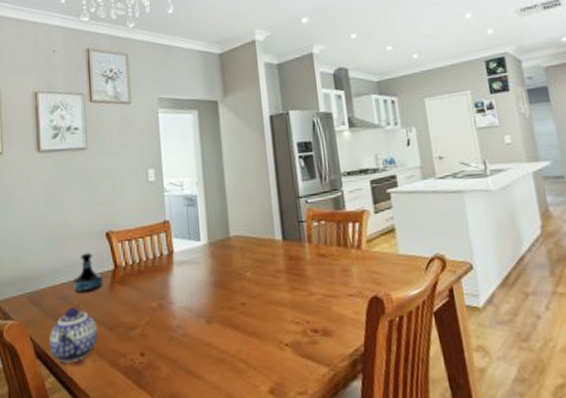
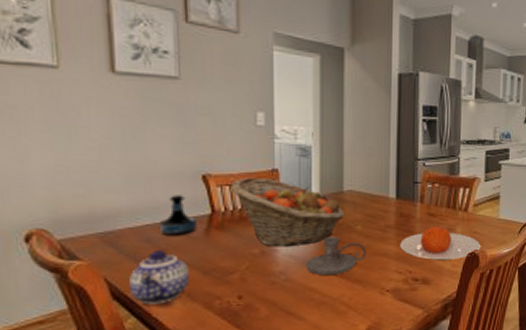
fruit basket: none [129,230,233,299] -> present [231,177,344,247]
candle holder: none [201,285,260,328] -> present [306,236,366,275]
plate: none [293,267,384,308] -> present [400,226,481,261]

